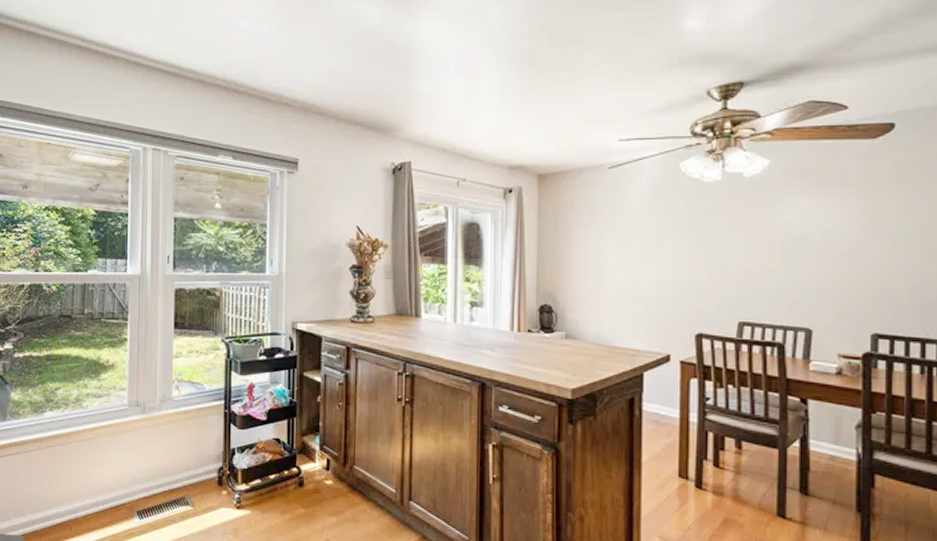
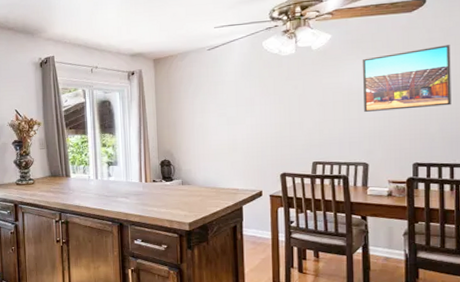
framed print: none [808,184,925,263] -> present [362,45,451,112]

